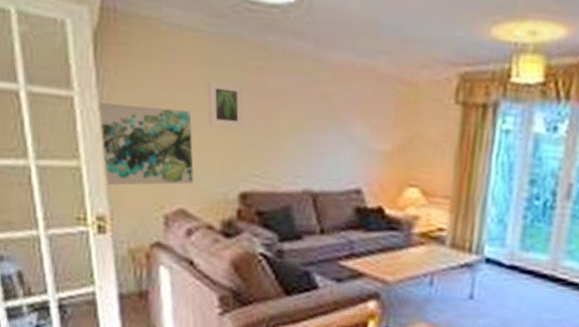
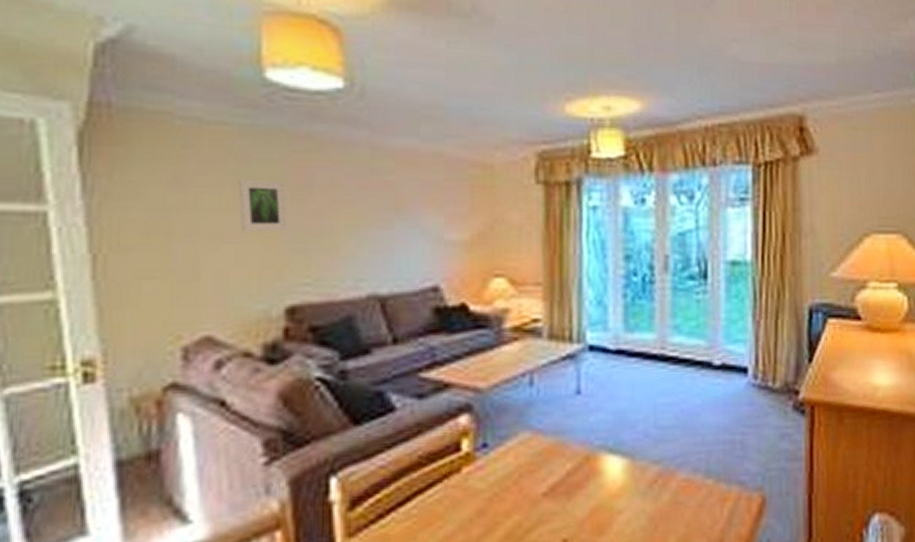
wall art: present [98,102,194,186] -> none [85,215,223,319]

